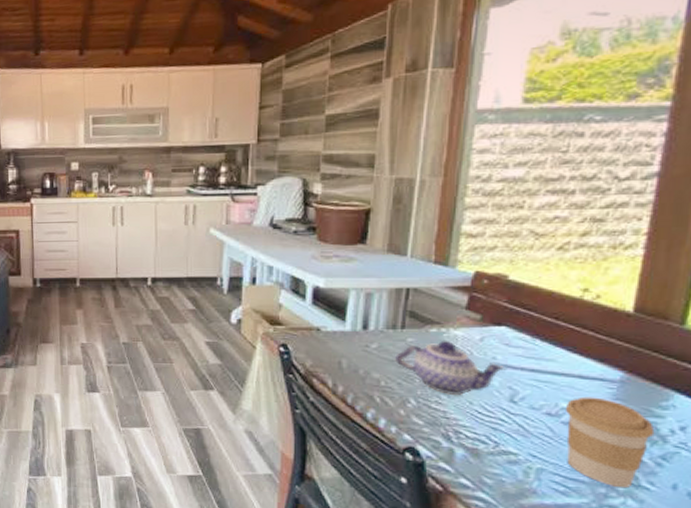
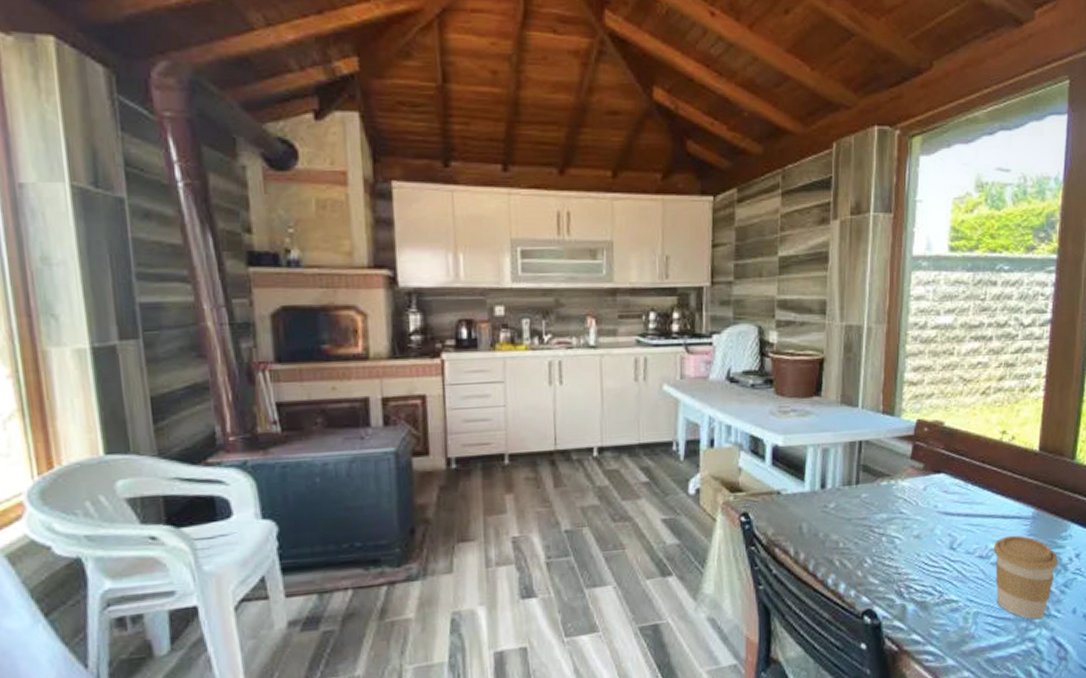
teapot: present [394,340,507,395] -> none [850,492,947,549]

